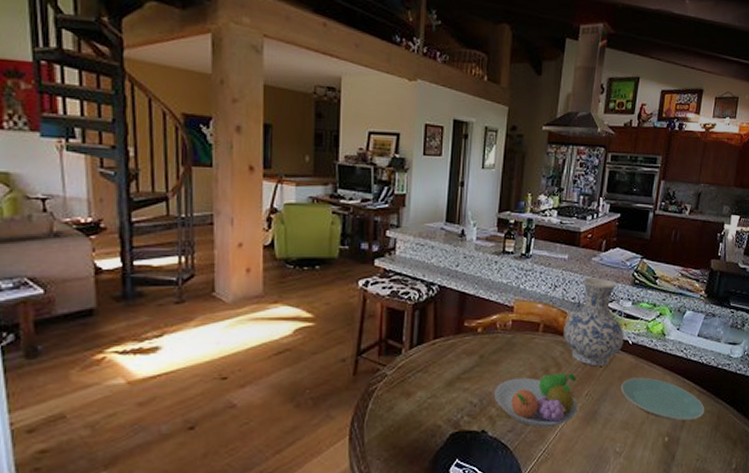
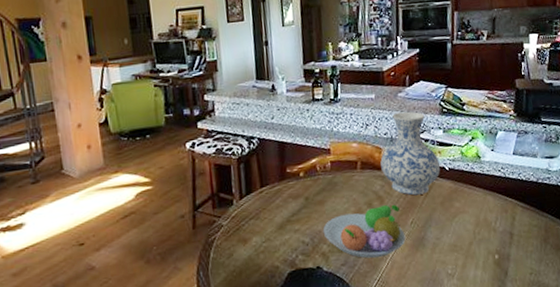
plate: present [621,377,705,421] -> none [444,200,532,238]

